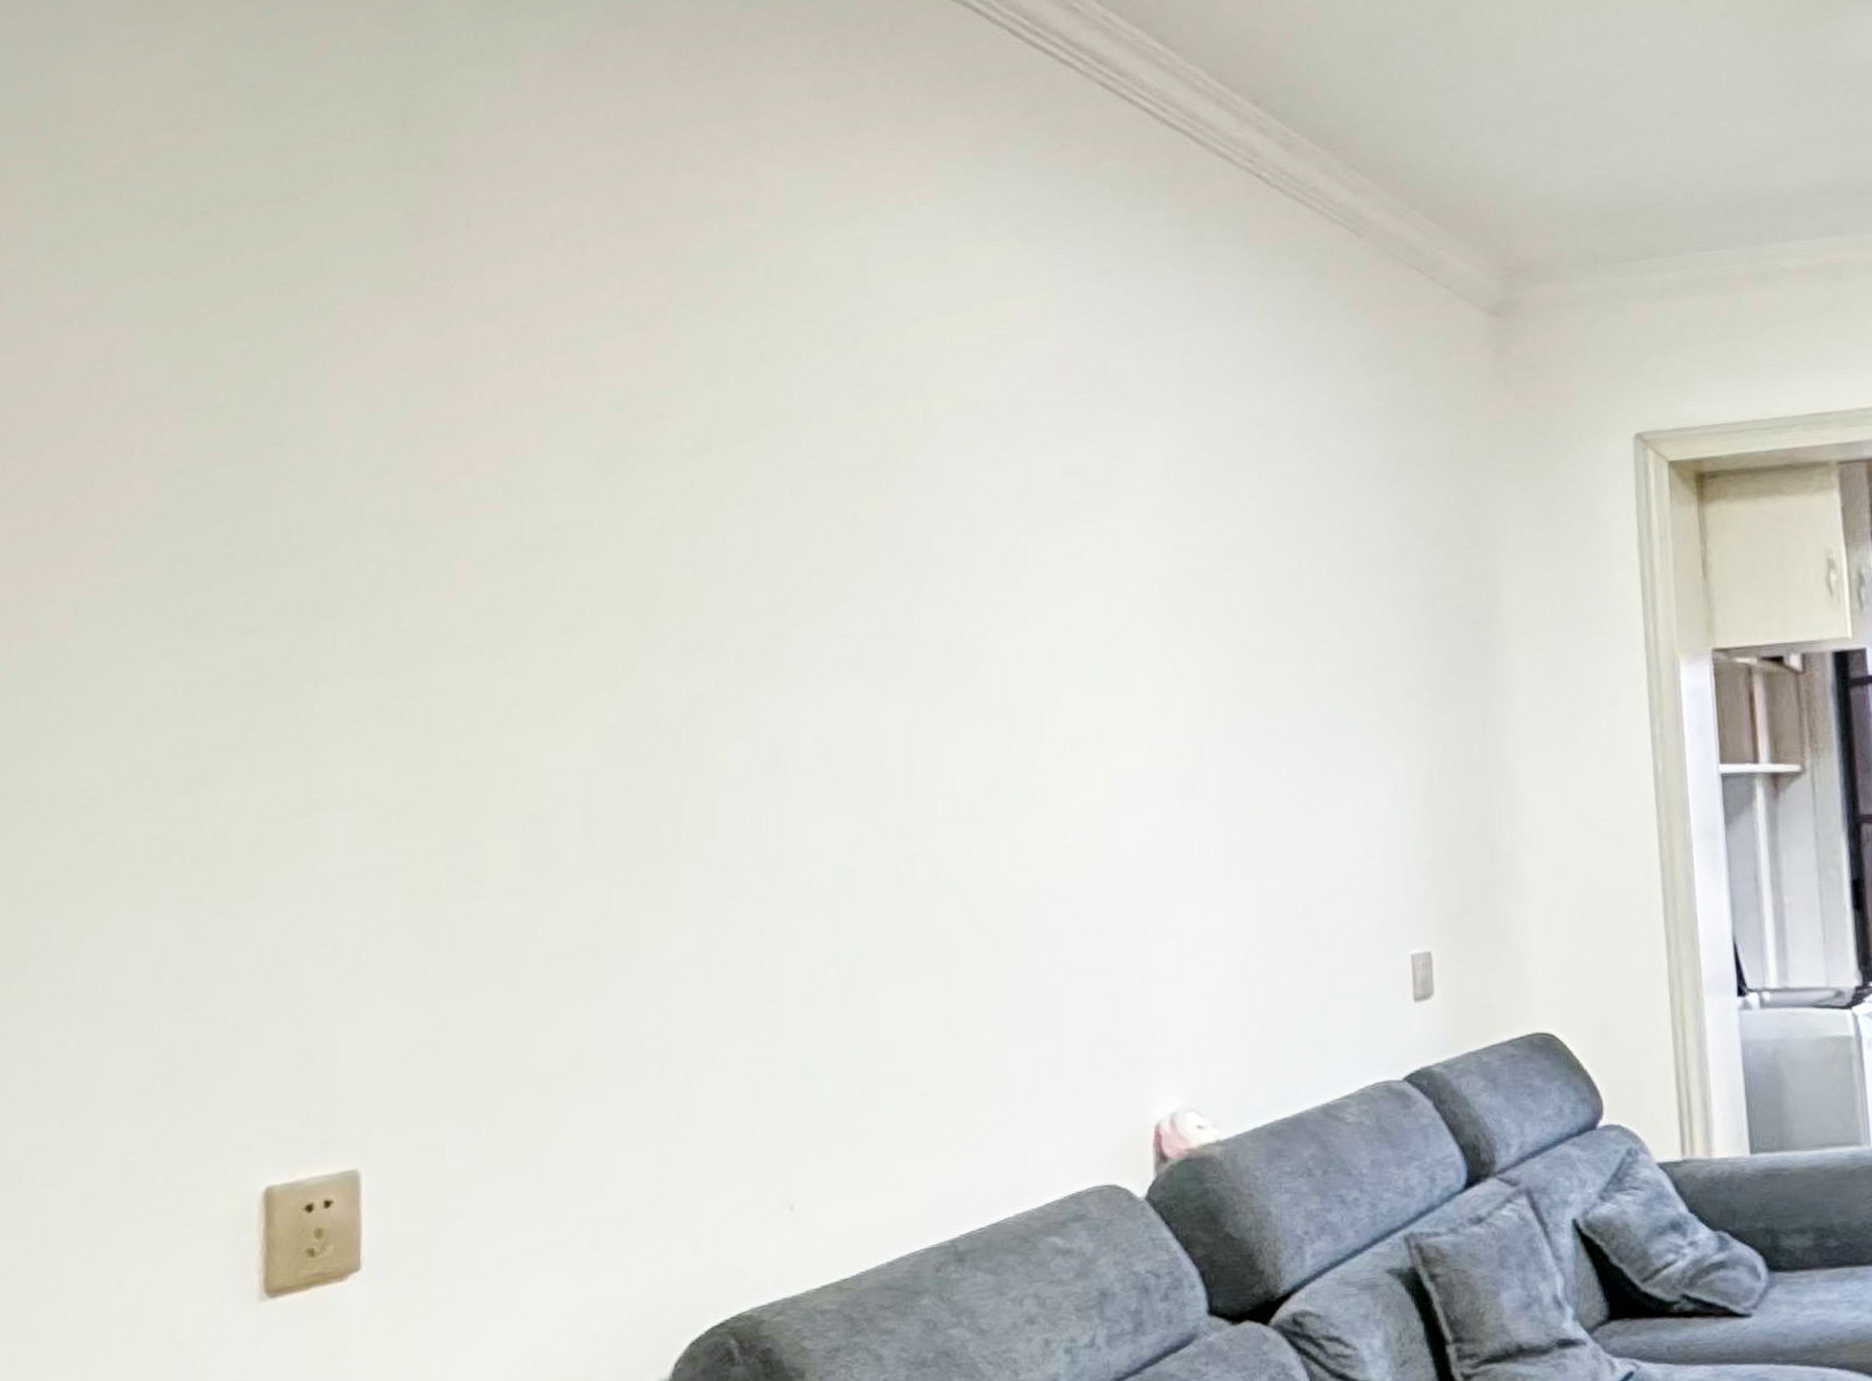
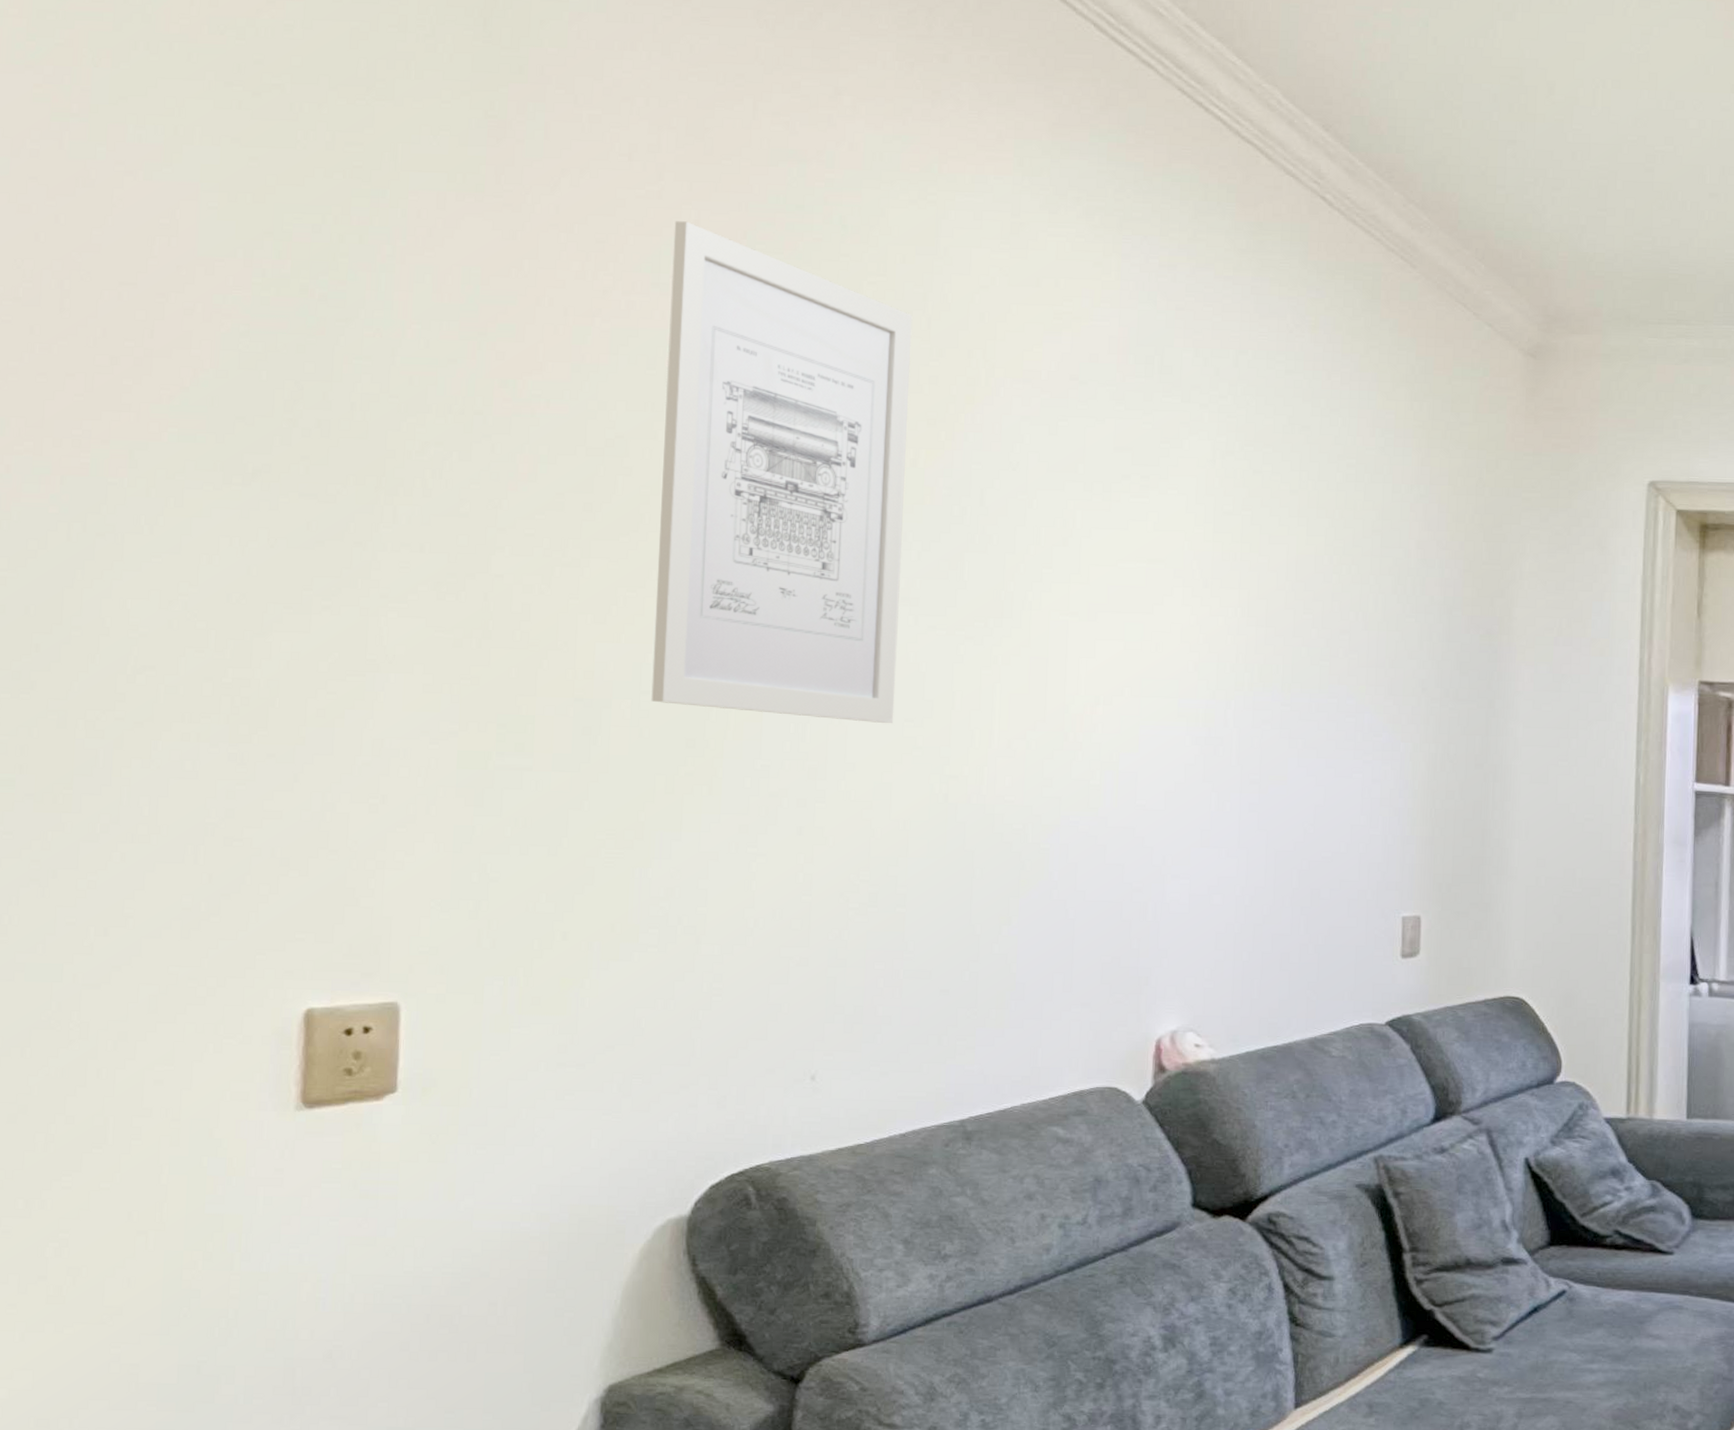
wall art: none [599,294,852,809] -> present [651,221,913,723]

